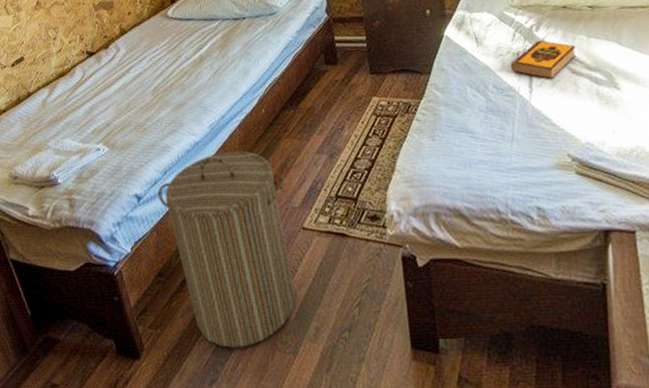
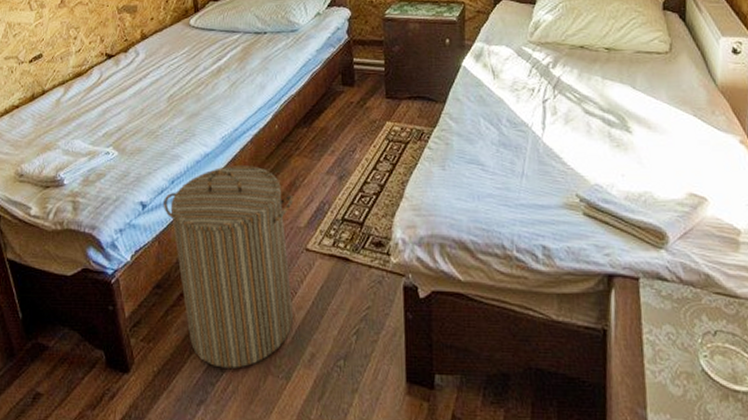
hardback book: present [510,40,576,80] -> none [524,77,591,119]

